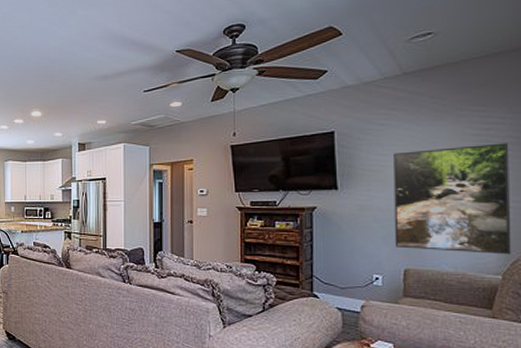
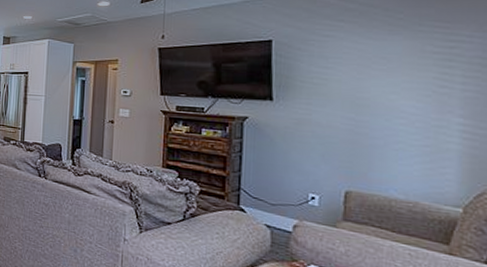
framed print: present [392,143,511,255] -> none [335,63,477,187]

